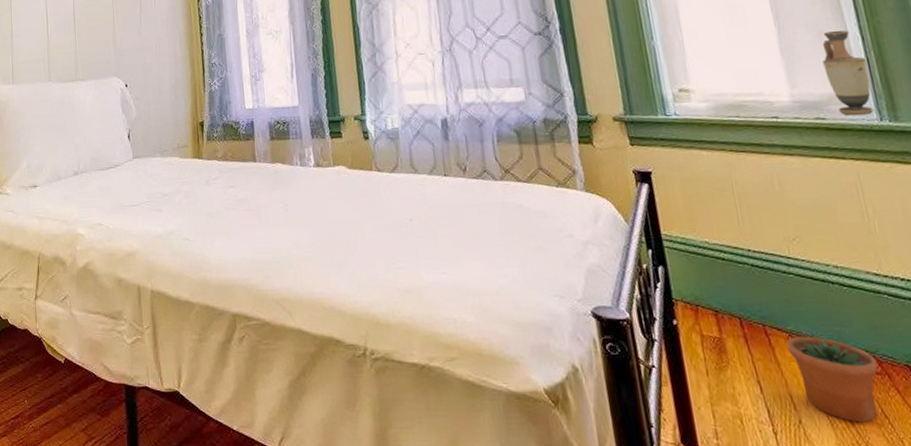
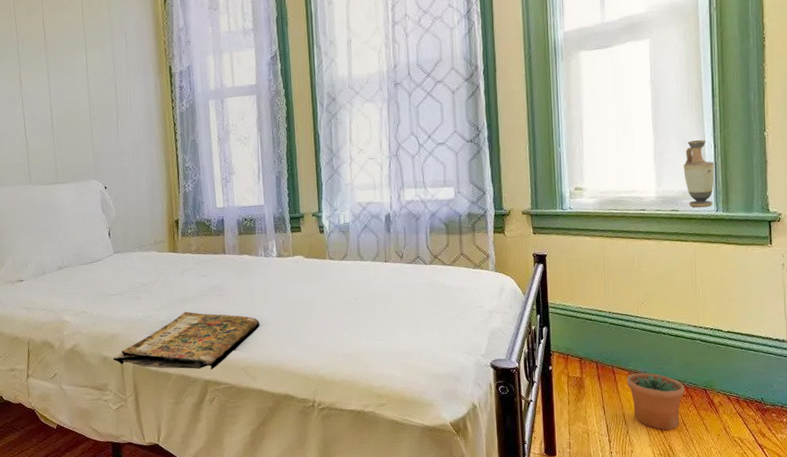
book: none [129,228,297,301] -> present [113,311,260,370]

